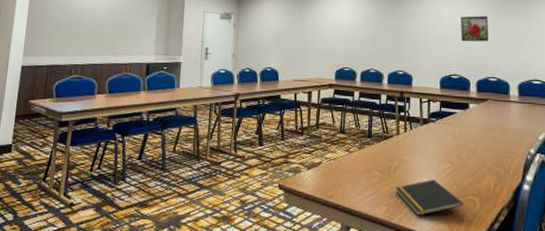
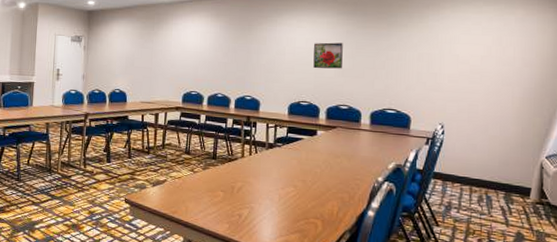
notepad: present [396,179,463,216] -> none [238,201,305,235]

